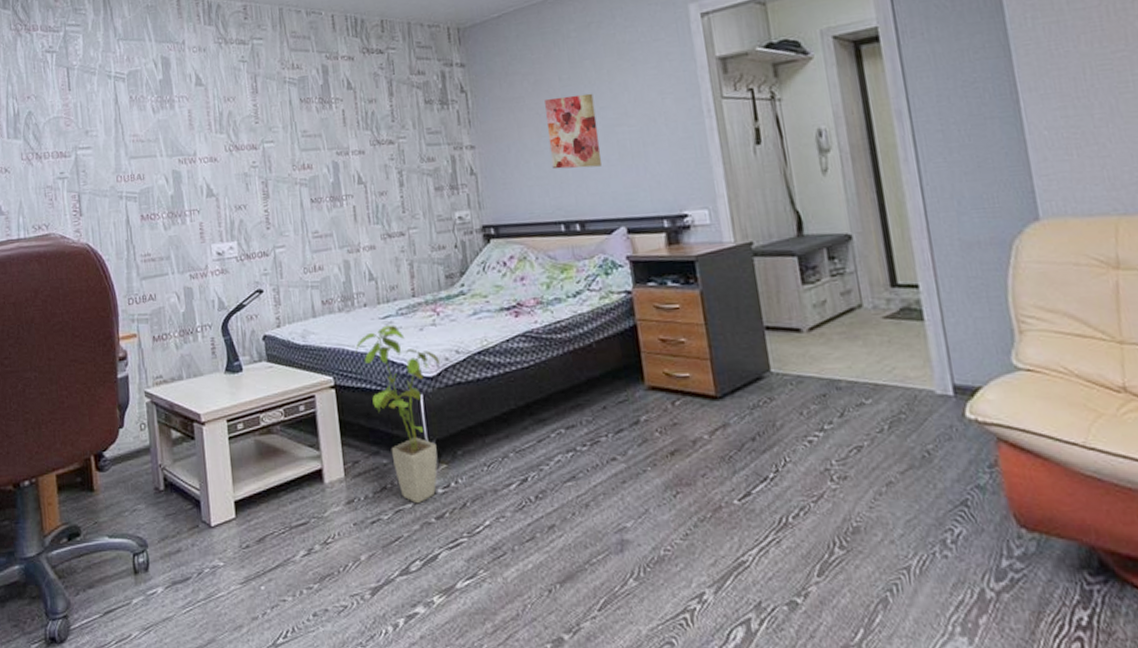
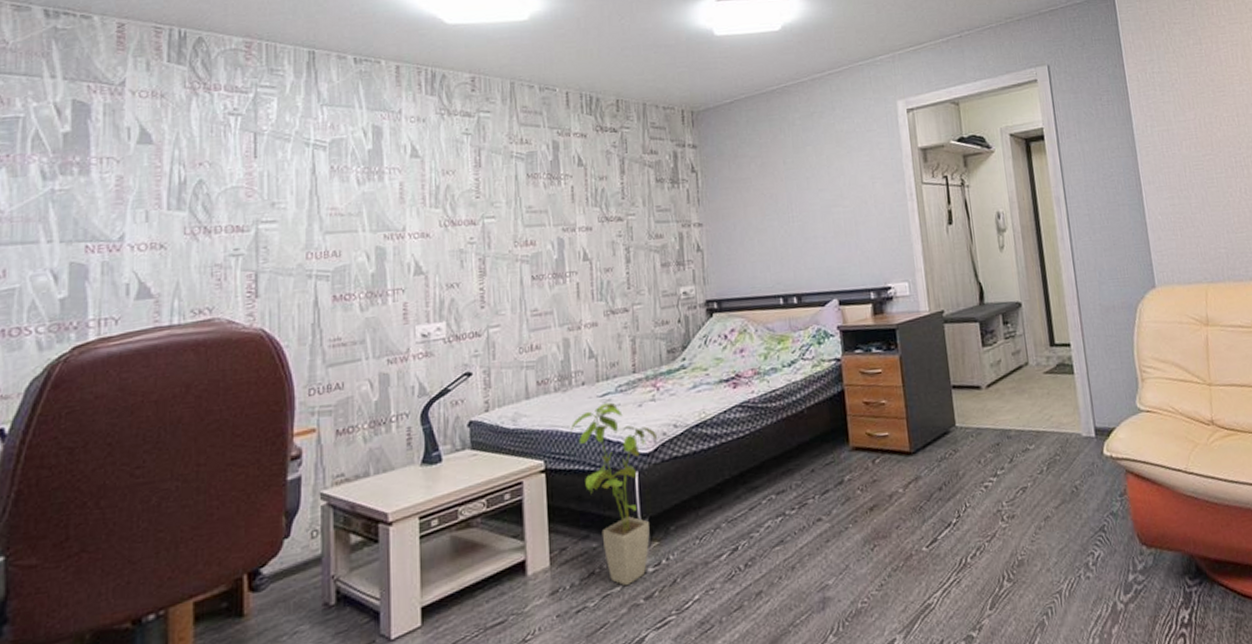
wall art: present [545,93,601,169] -> none [770,176,818,246]

